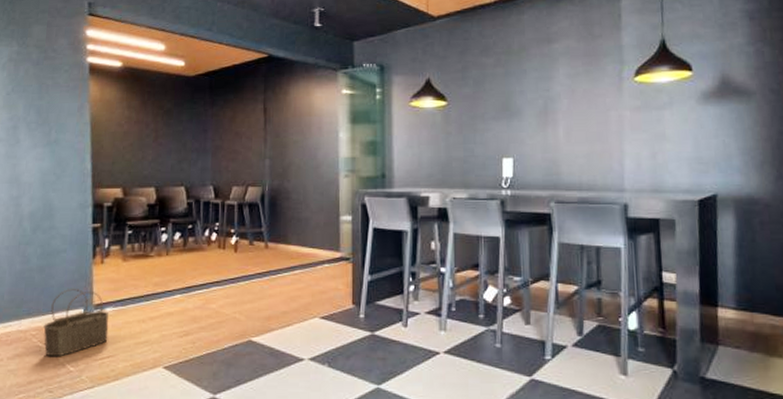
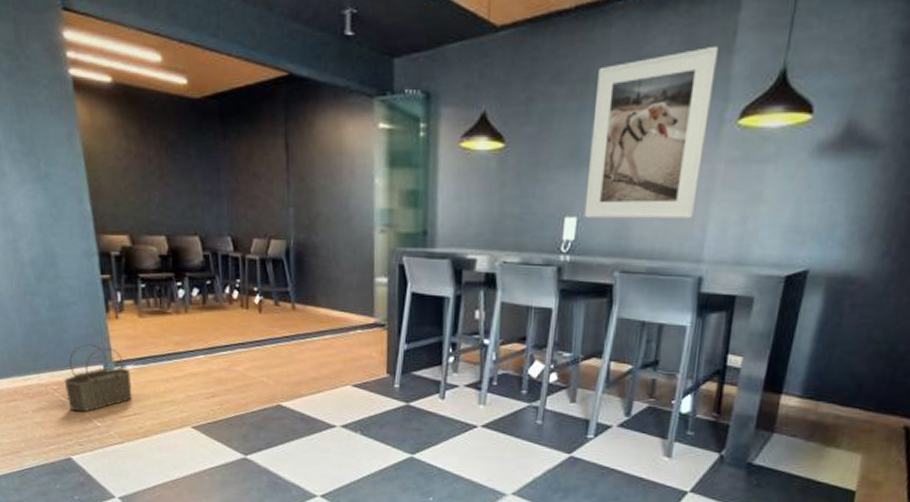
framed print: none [517,25,611,158] -> present [584,45,718,219]

